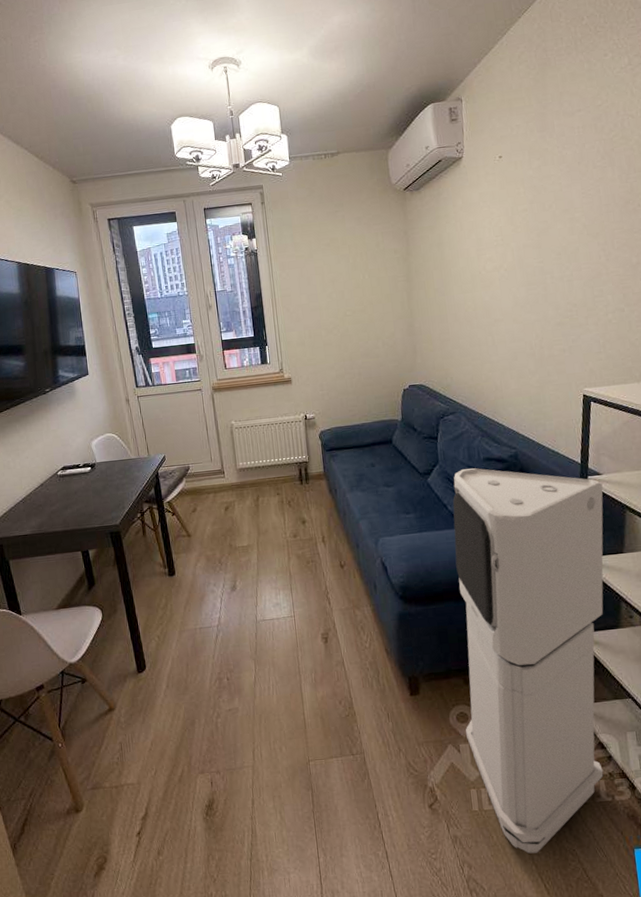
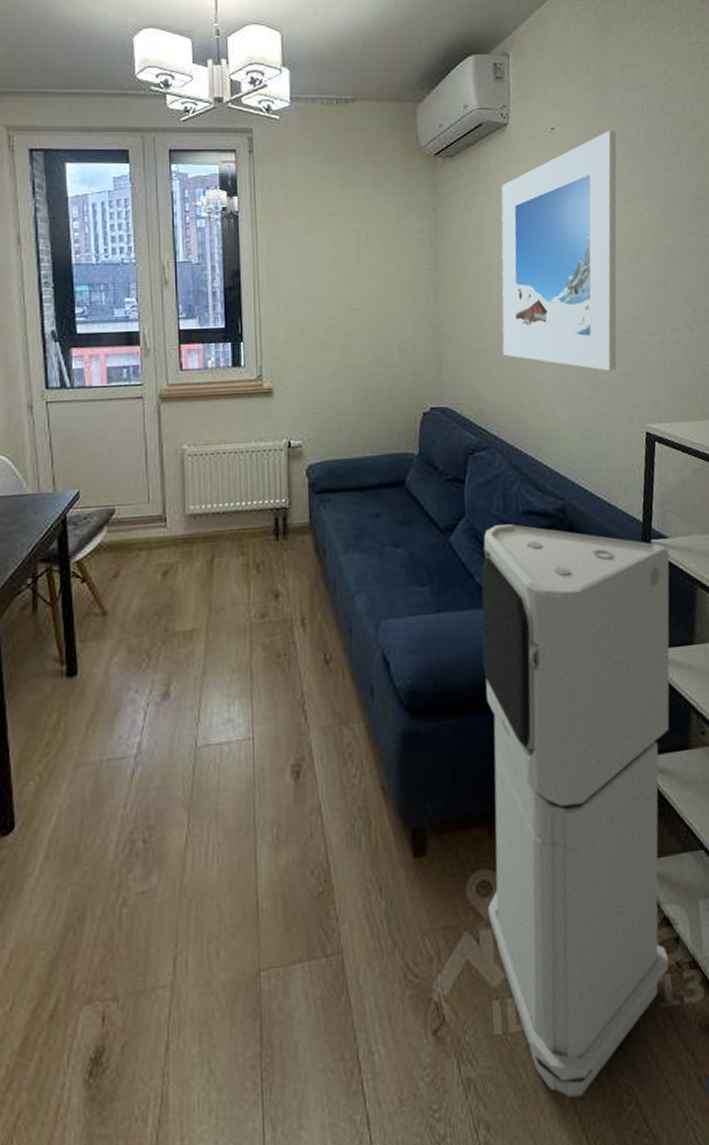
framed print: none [459,152,558,349] -> present [501,130,617,371]

